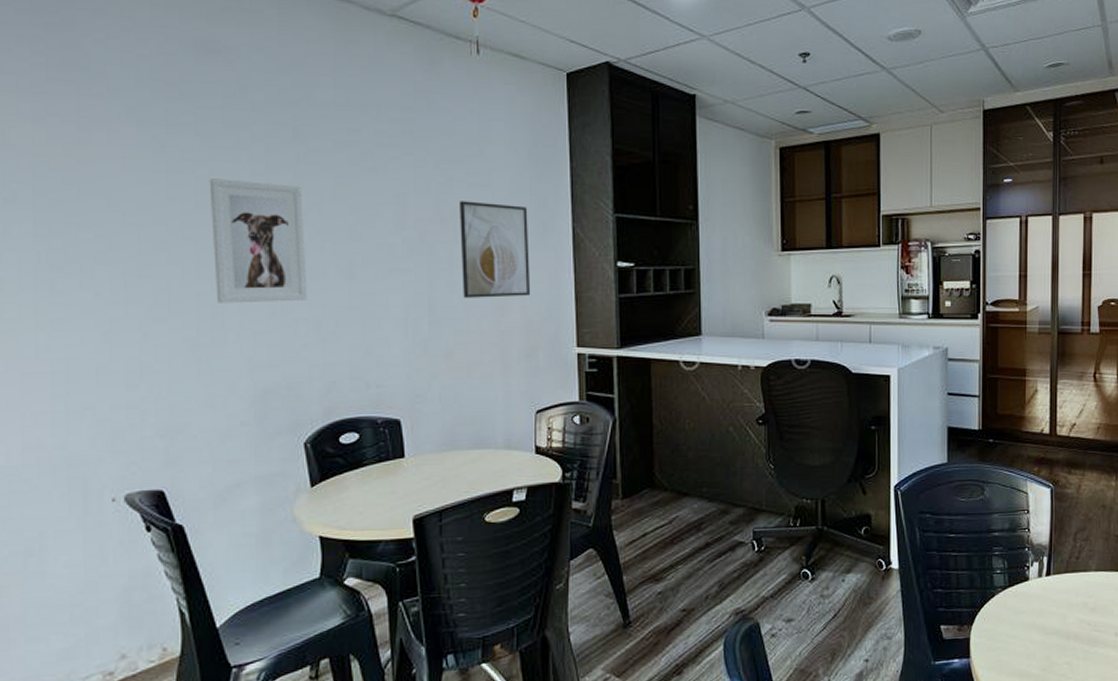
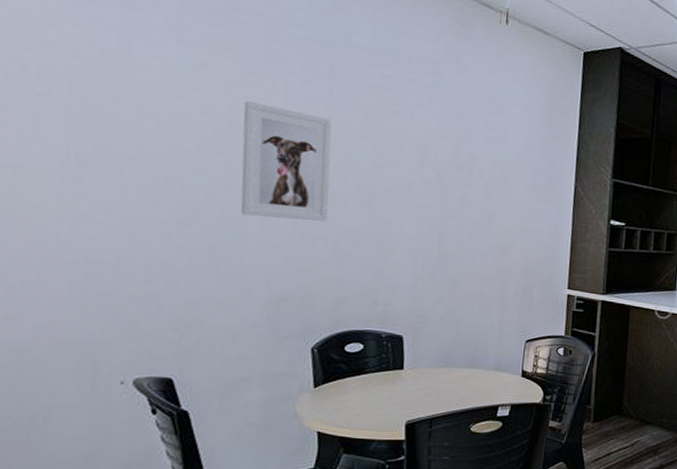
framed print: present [460,201,531,298] -> none [471,150,537,241]

